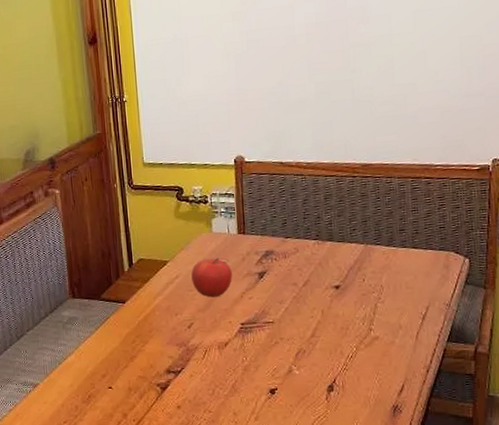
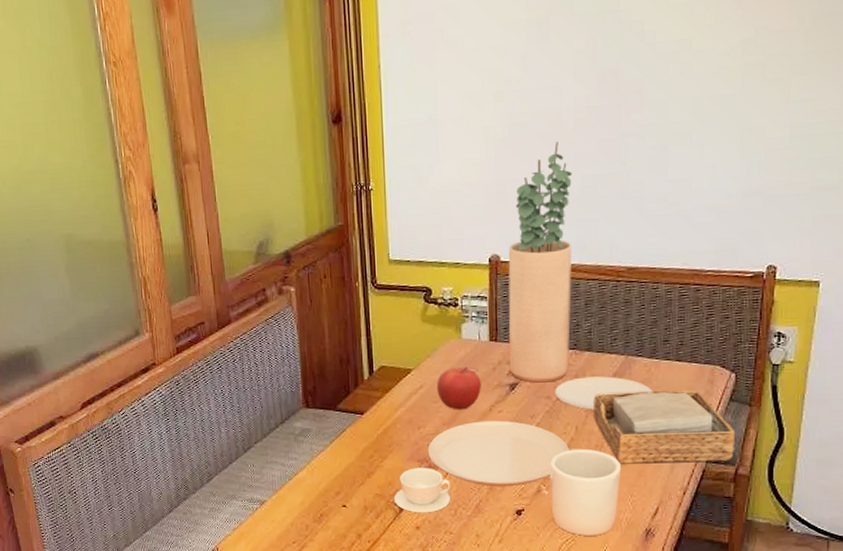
teacup: none [155,351,209,394] -> present [393,468,451,513]
plate: none [185,306,317,367] -> present [427,420,569,486]
vase: none [251,54,313,271] -> present [508,141,573,383]
mug: none [298,331,367,413] -> present [549,448,622,536]
plate: none [300,263,392,296] -> present [555,376,653,411]
napkin holder: none [336,275,474,345] -> present [592,389,736,464]

